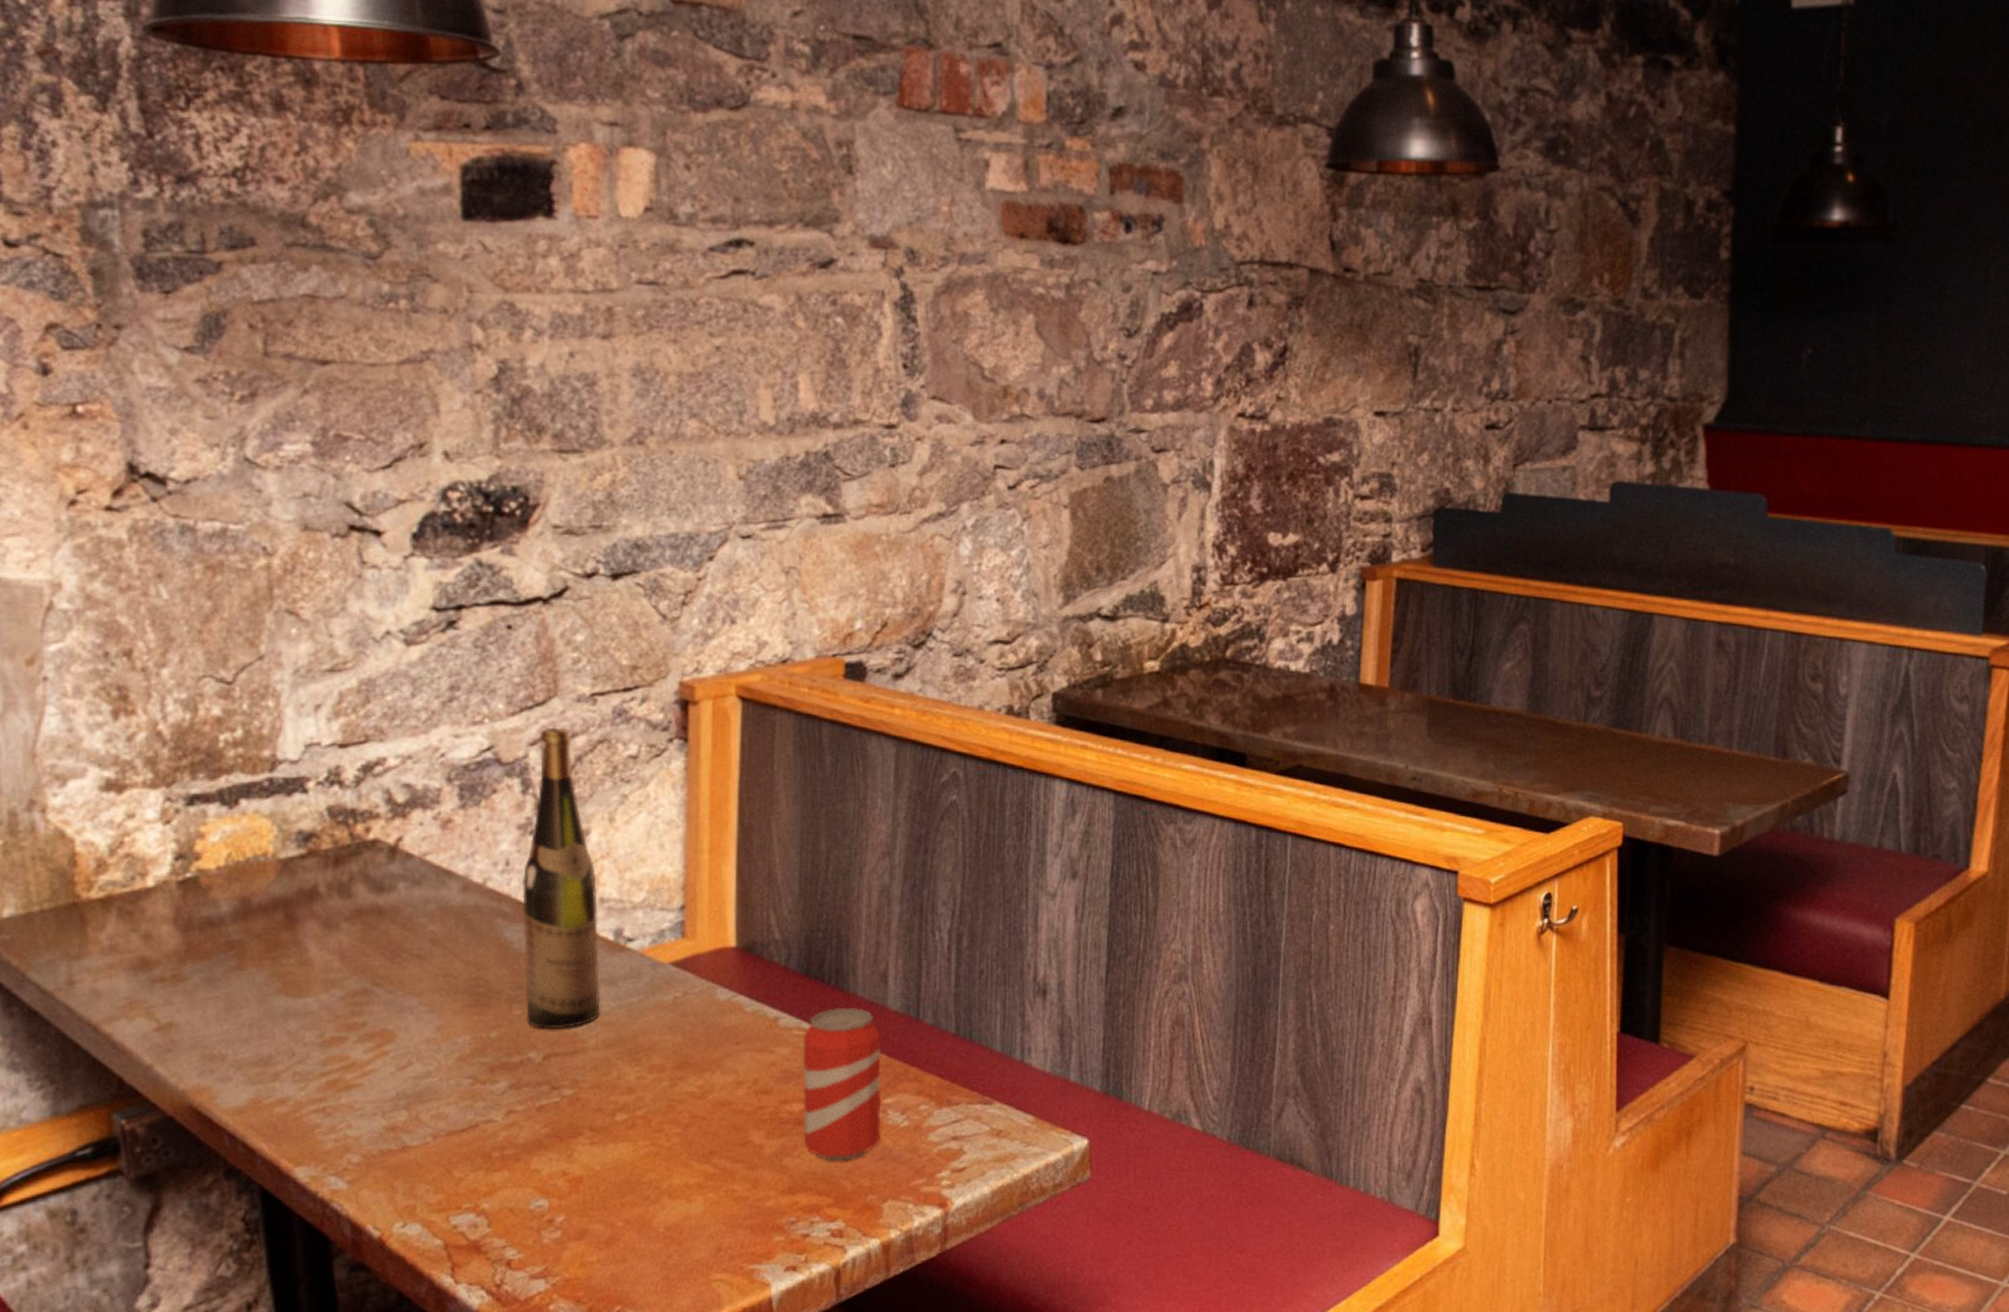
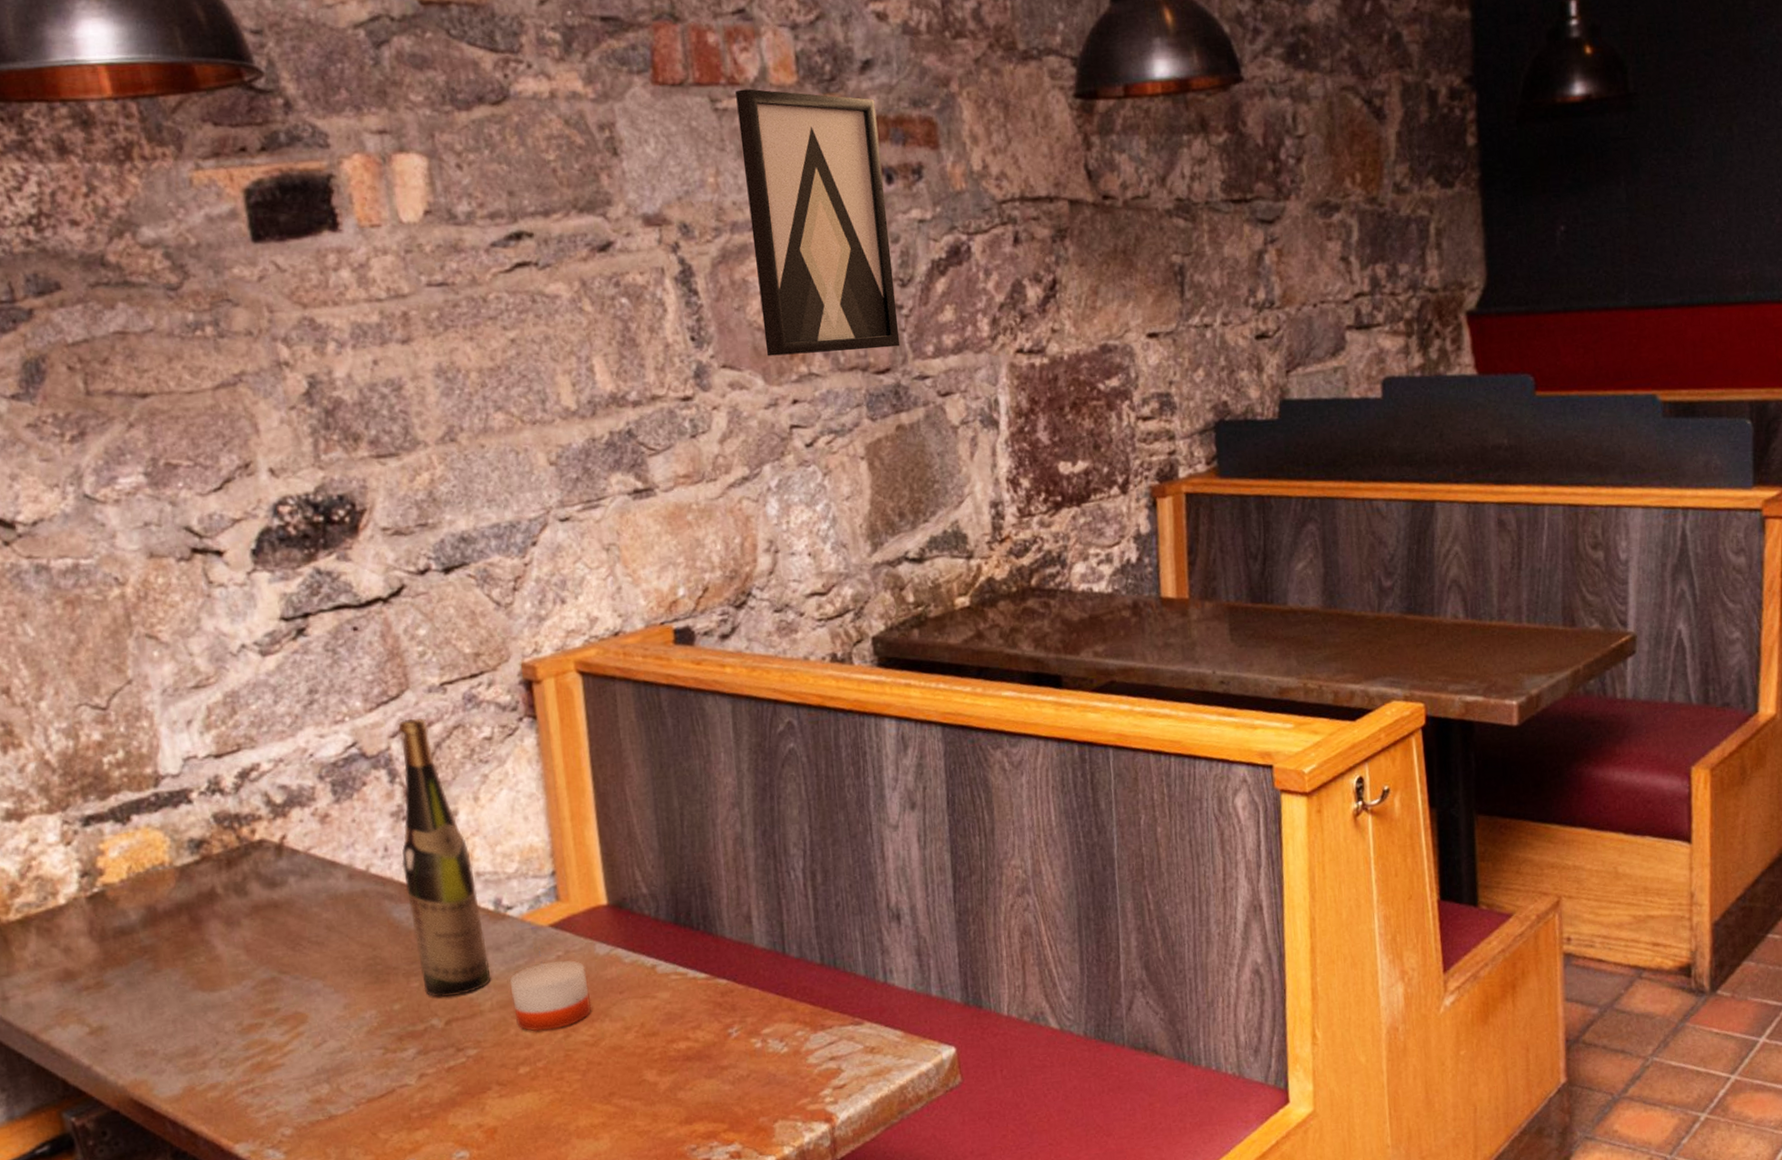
candle: none [619,986,704,1076] -> present [509,948,592,1032]
beverage can: present [802,1008,882,1161] -> none [680,949,765,1091]
wall art: none [979,122,1123,397] -> present [735,89,900,356]

